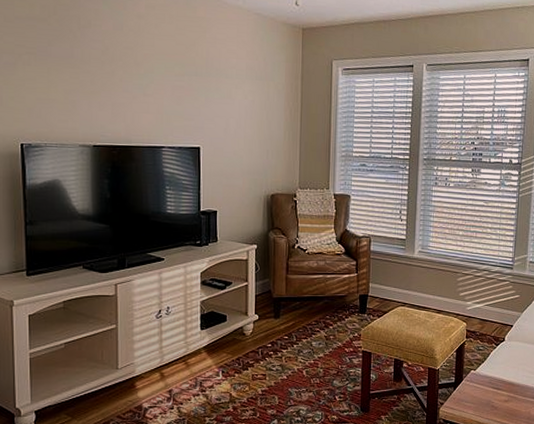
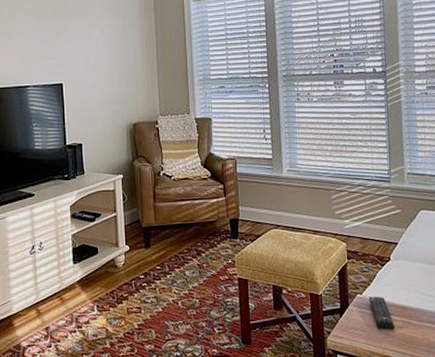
remote control: none [481,372,501,403] -> present [368,296,394,330]

